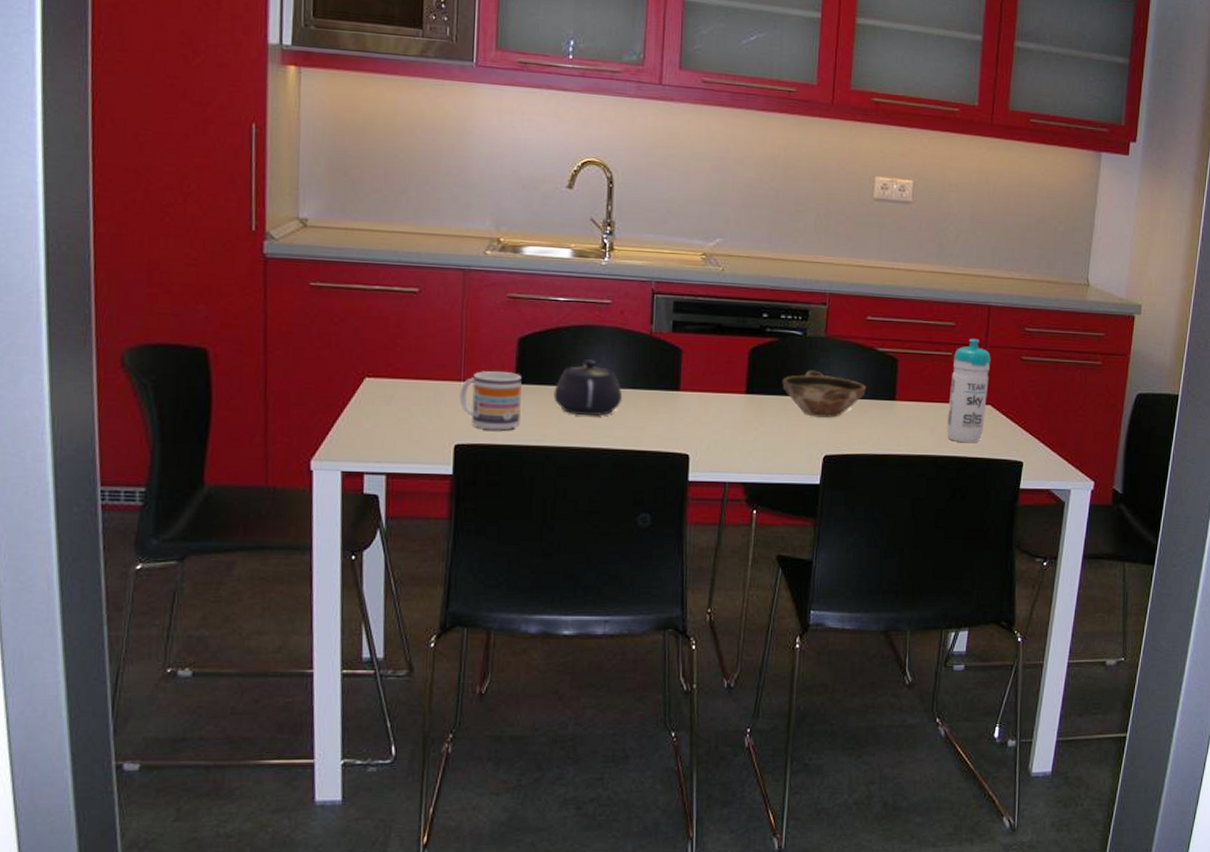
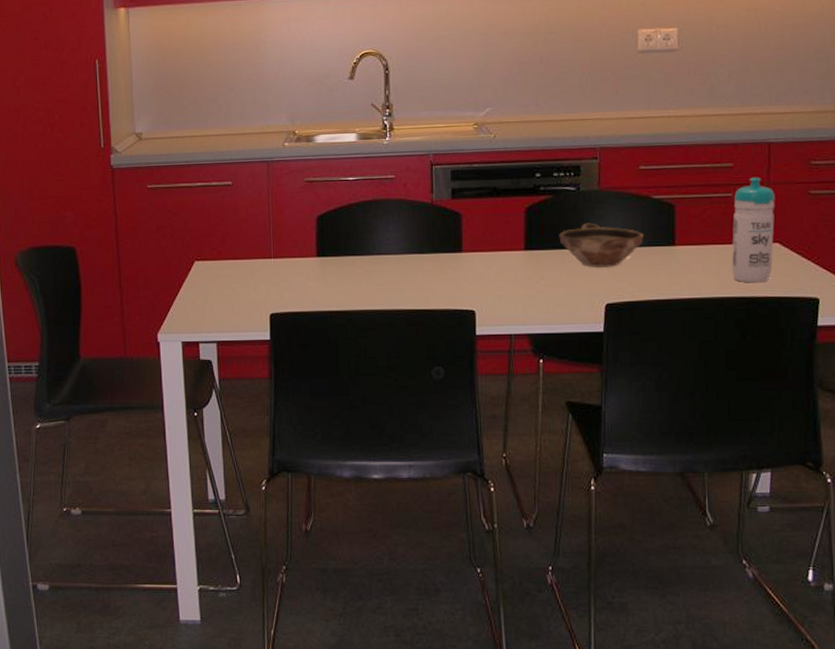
mug: present [459,371,522,431] -> none [271,247,323,299]
teapot: present [553,359,623,416] -> none [350,230,411,281]

